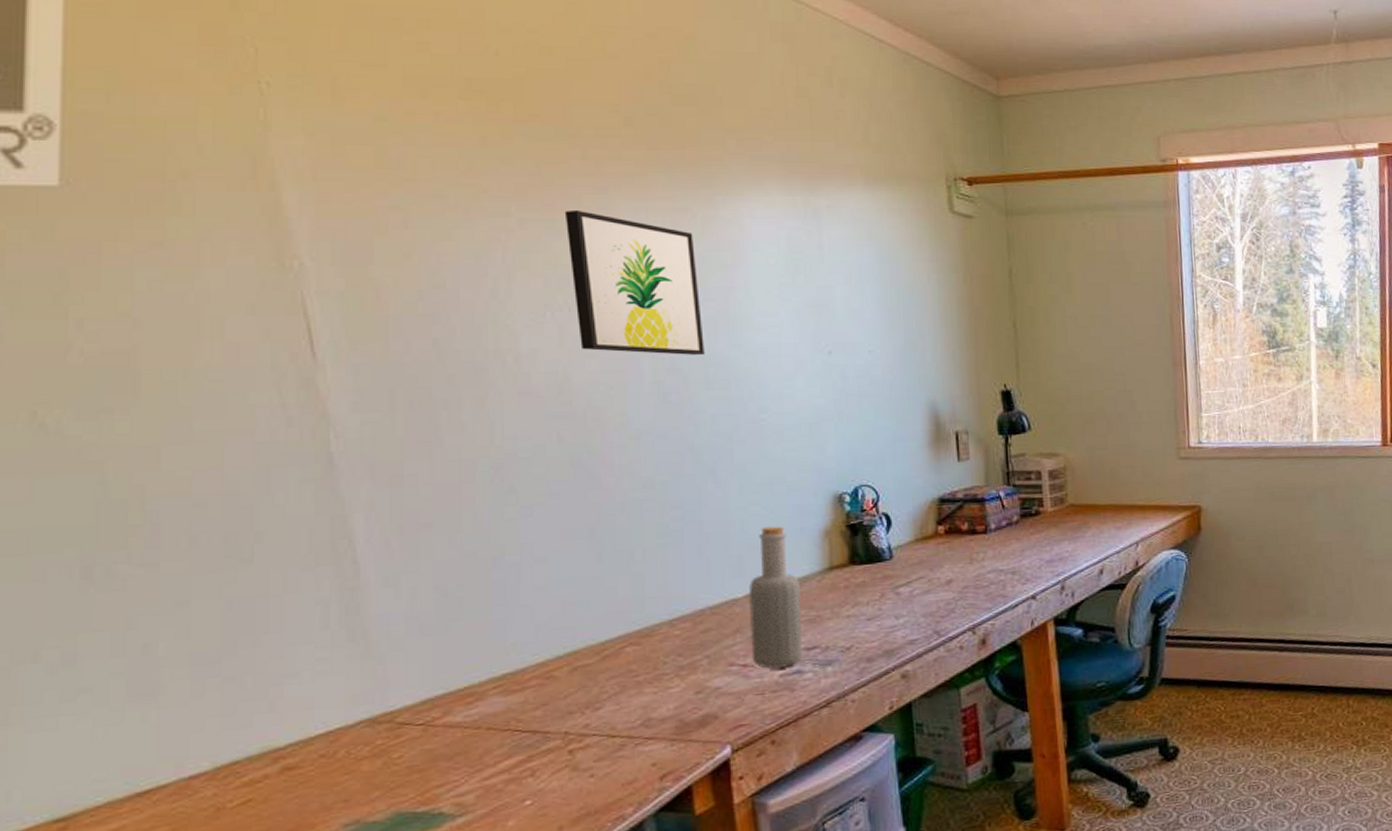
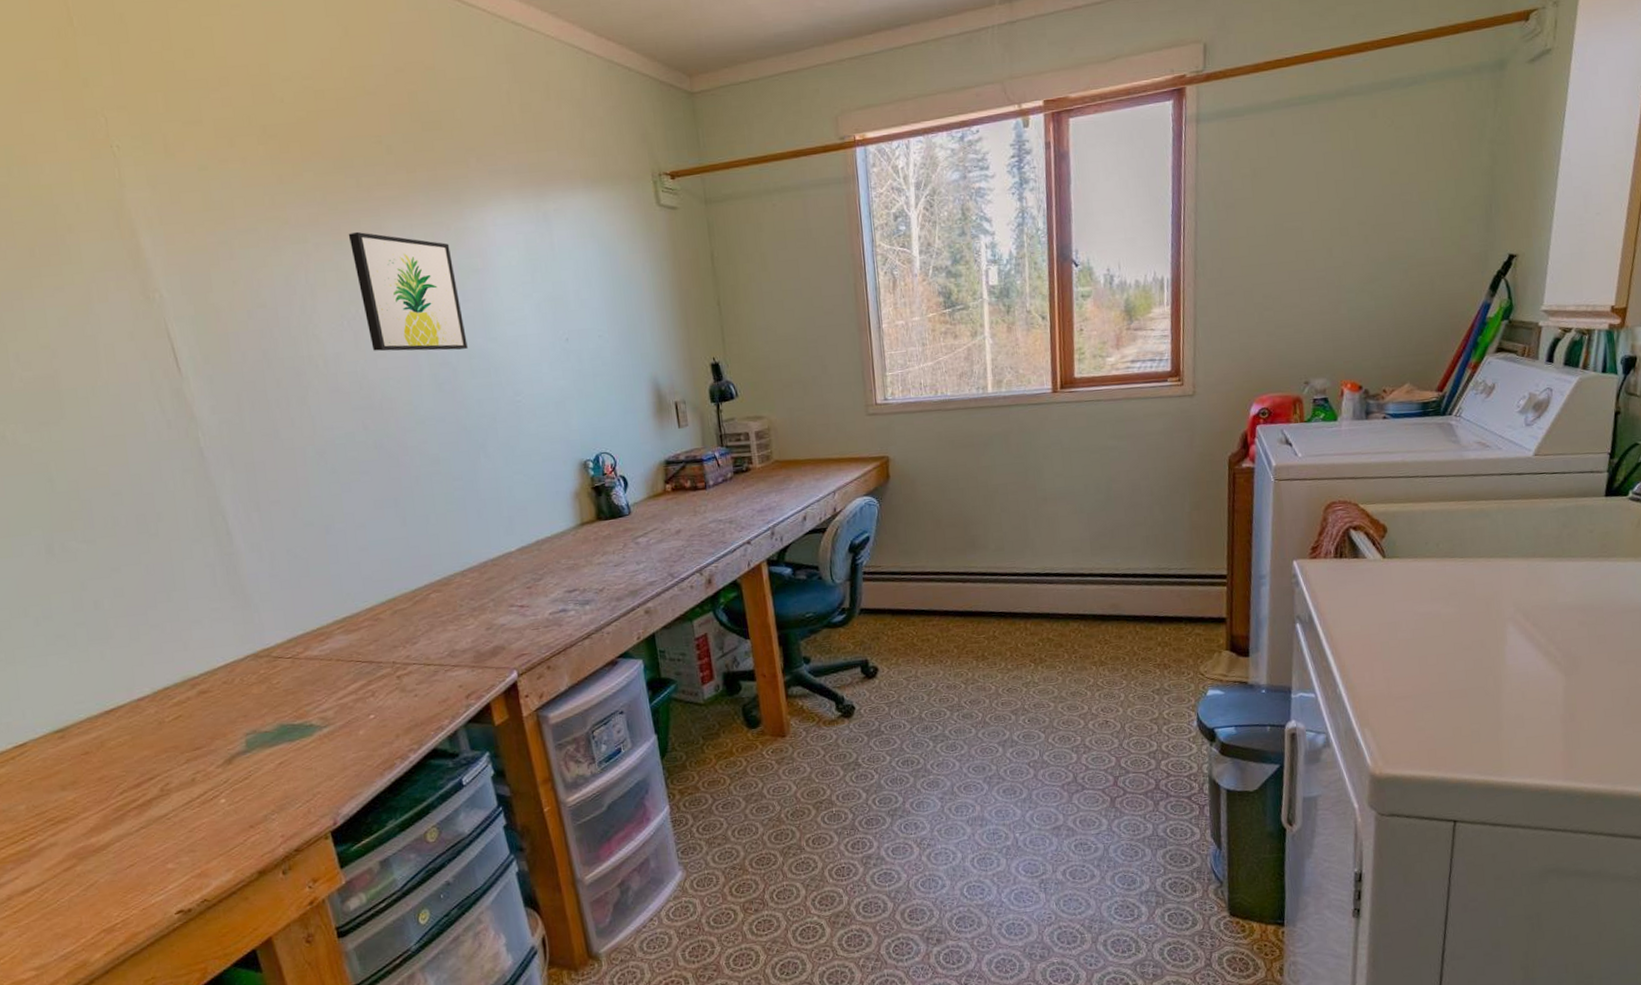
bottle: present [748,526,802,669] -> none [519,490,565,609]

